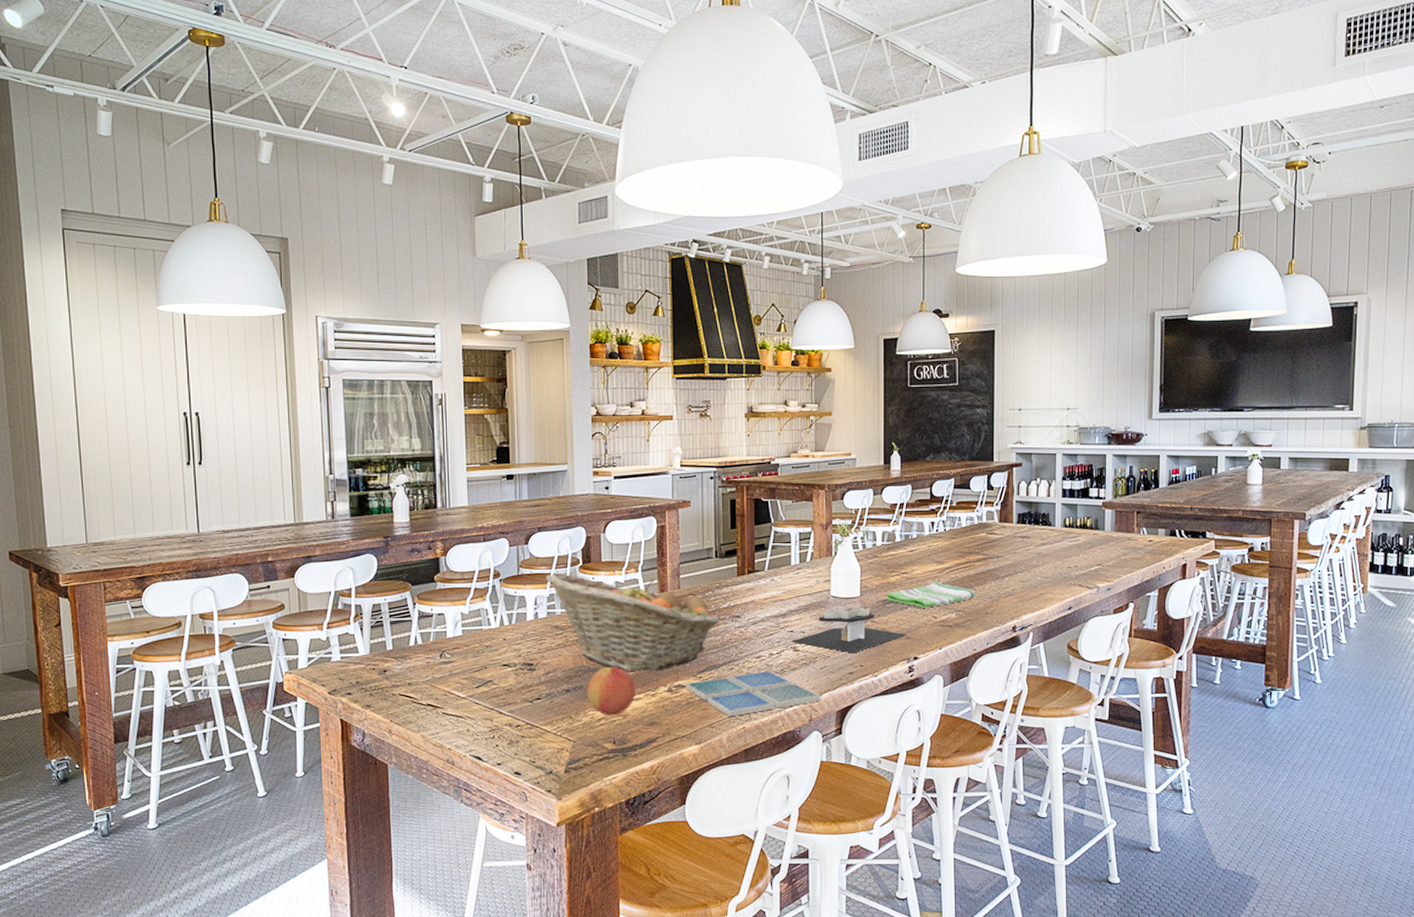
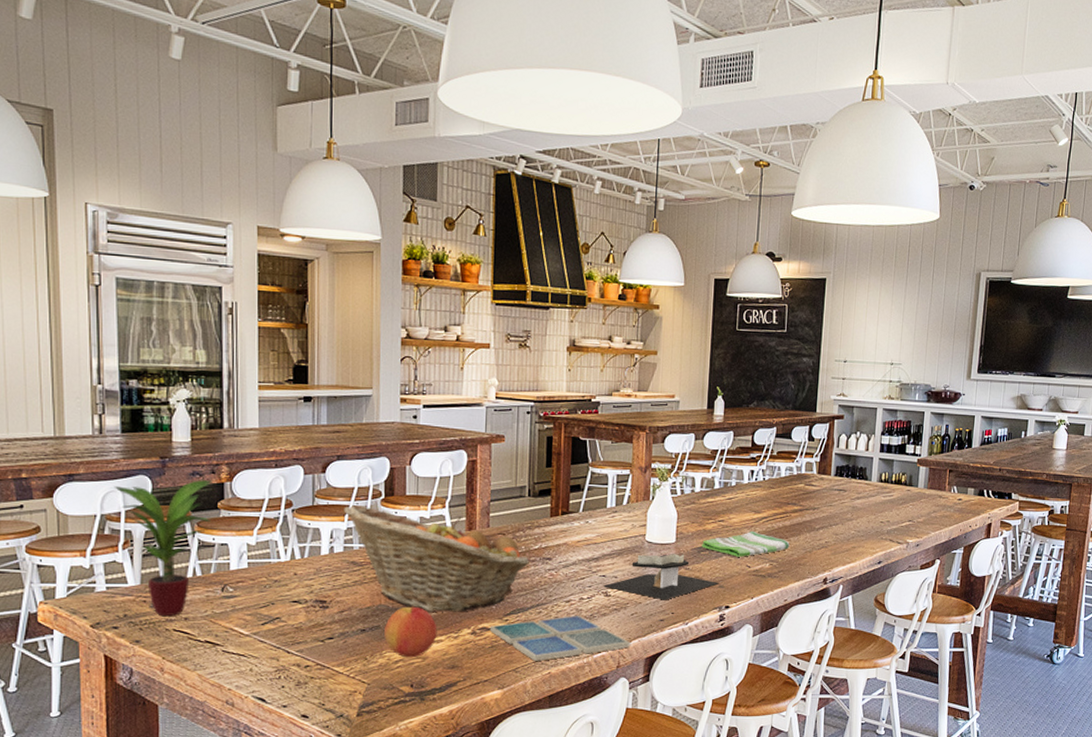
potted plant: none [346,556,430,683] -> present [115,480,214,617]

